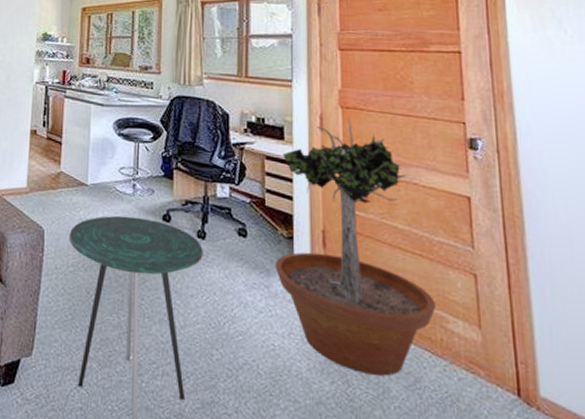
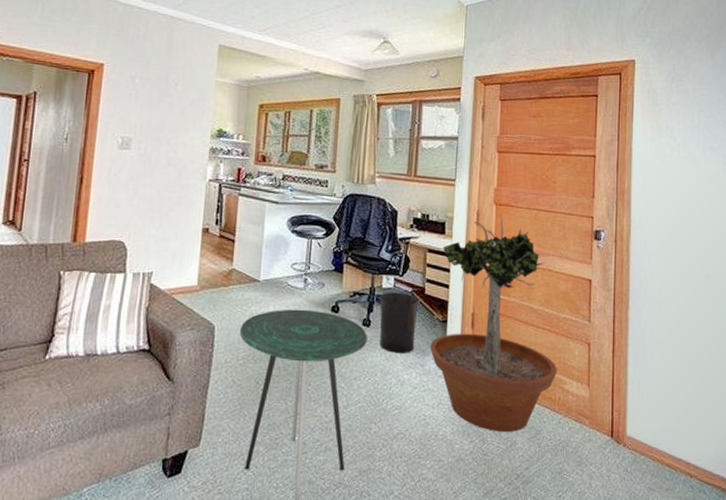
waste bin: none [214,202,260,272] -> present [379,292,420,353]

